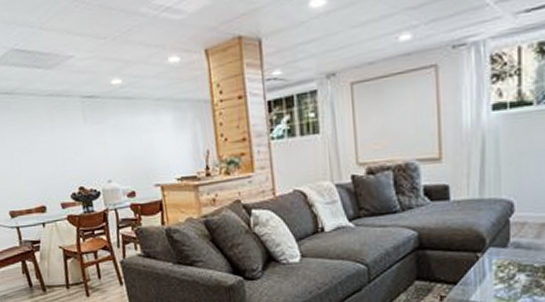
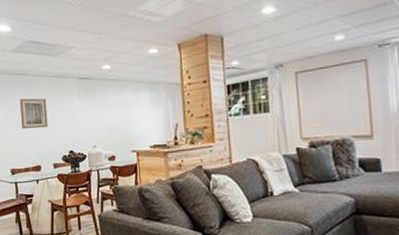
wall art: none [10,123,50,163] -> present [19,98,48,130]

